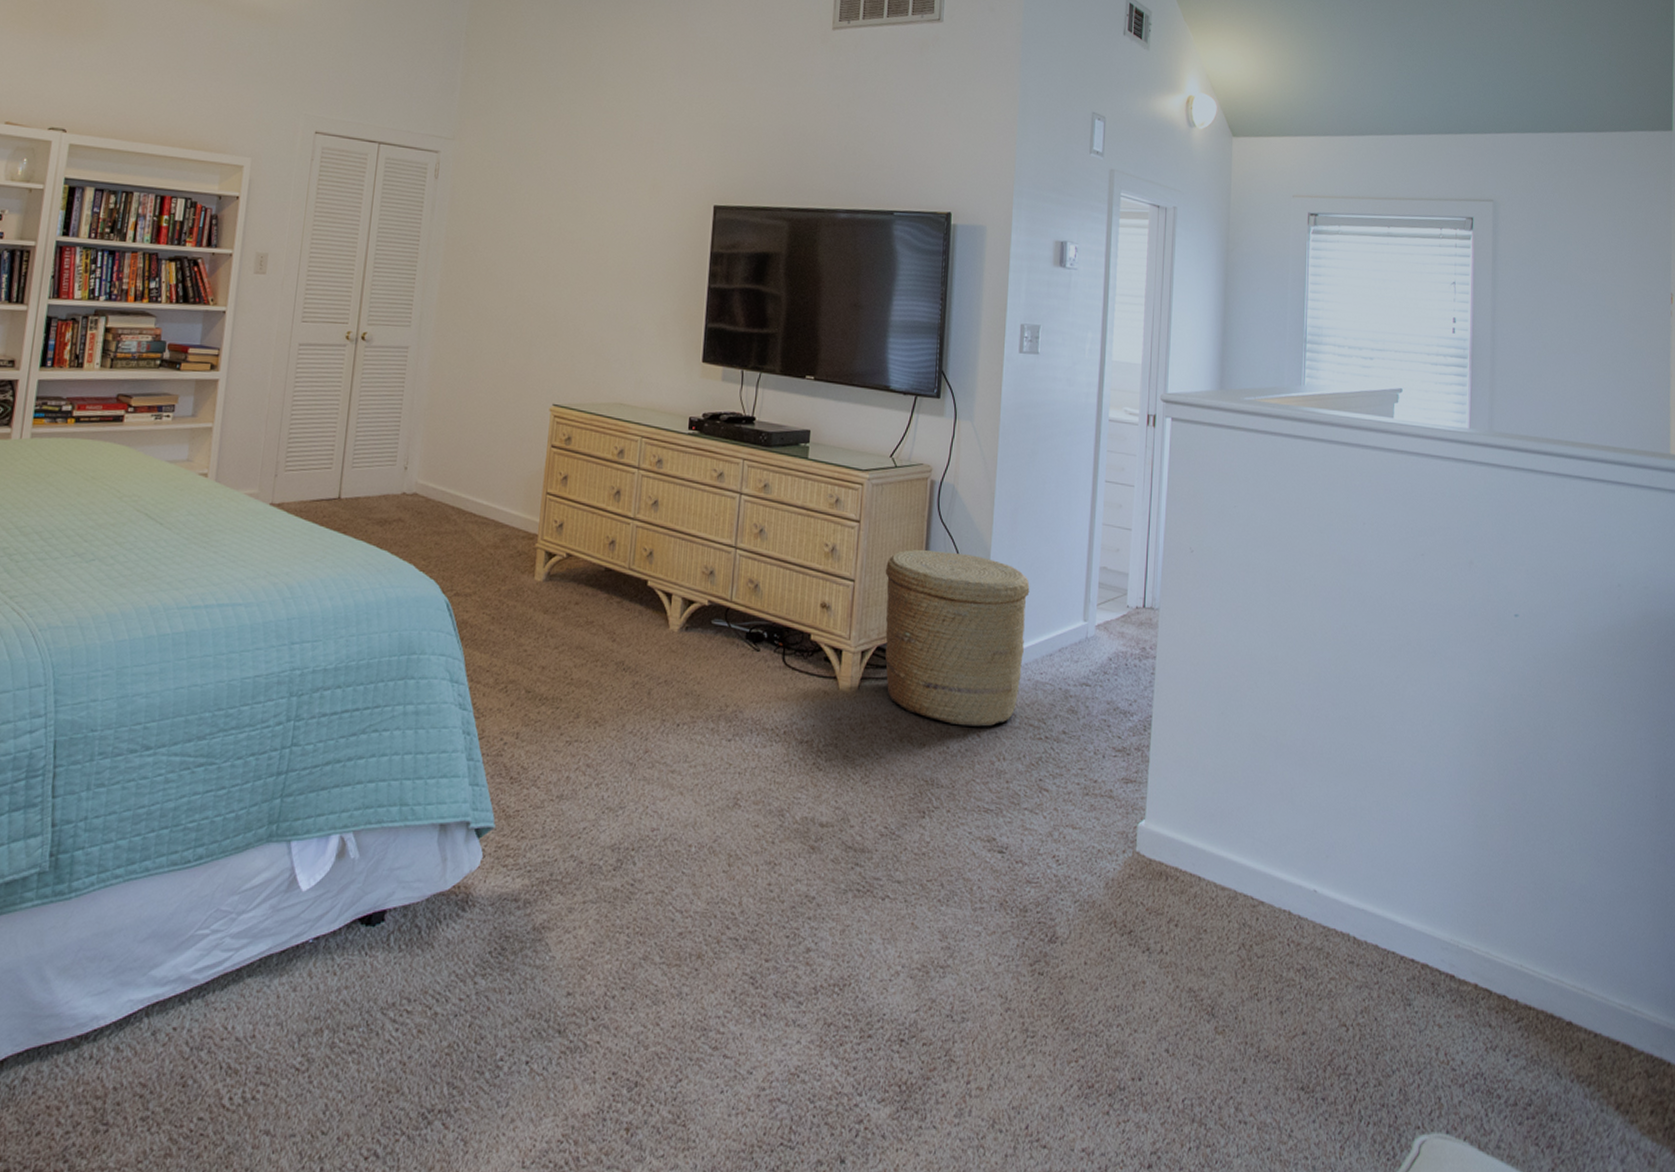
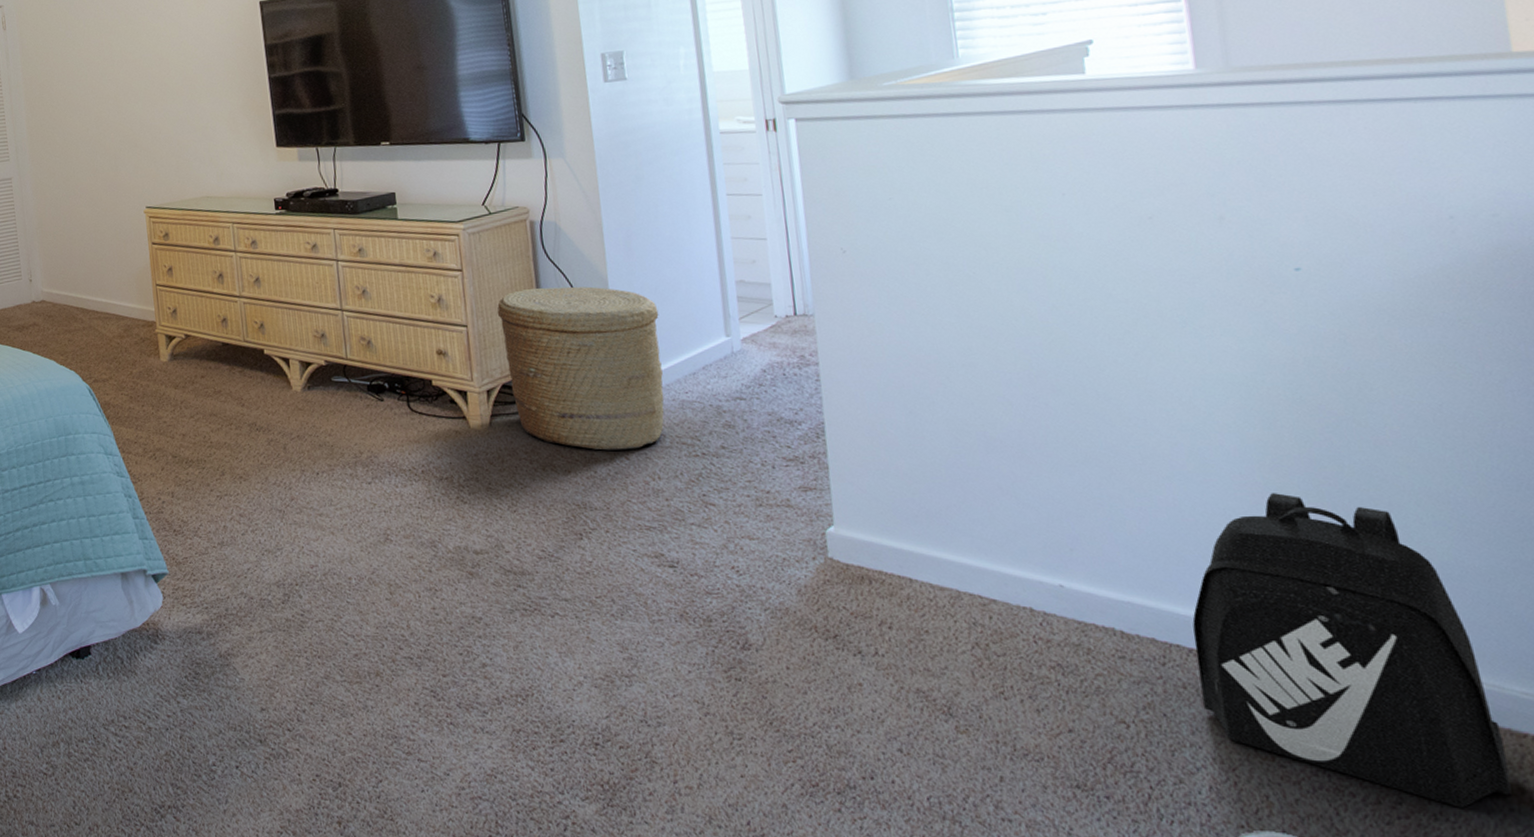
backpack: none [1404,814,1604,1110] -> present [1192,493,1512,809]

